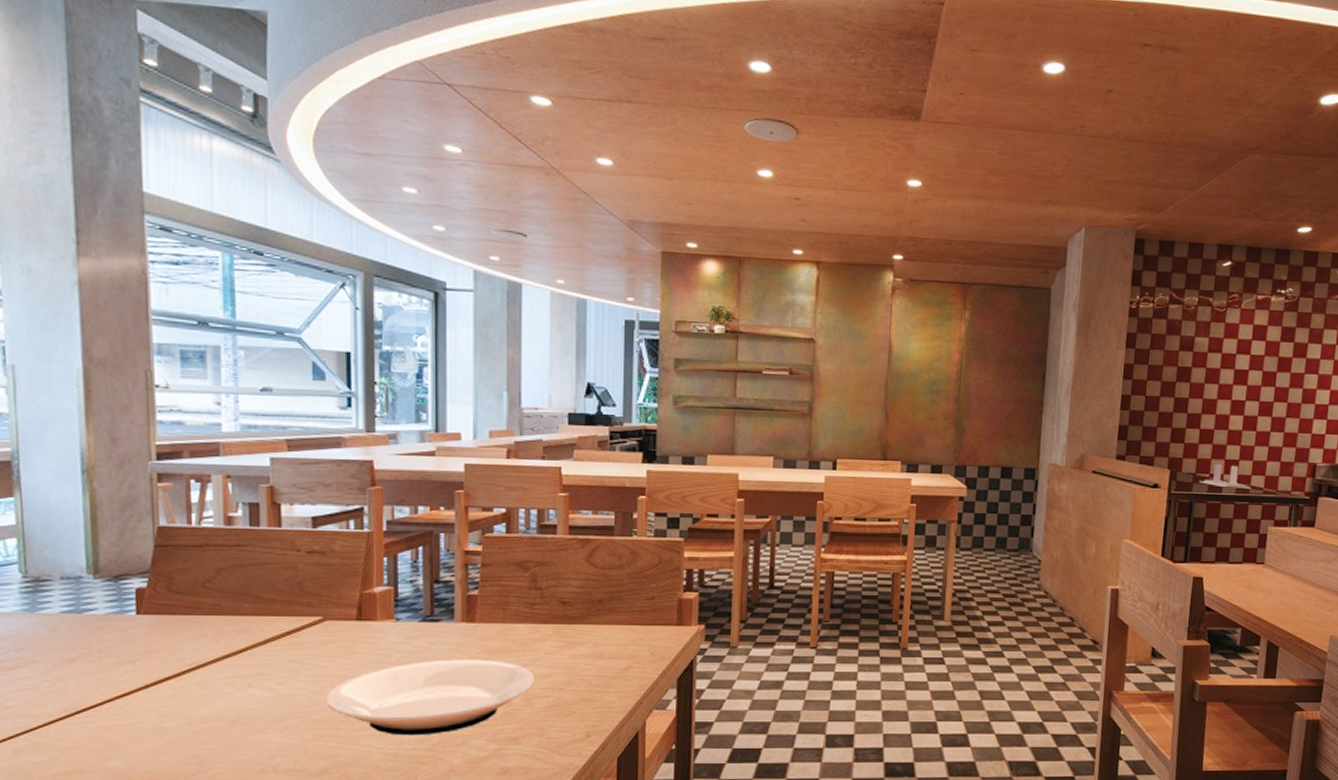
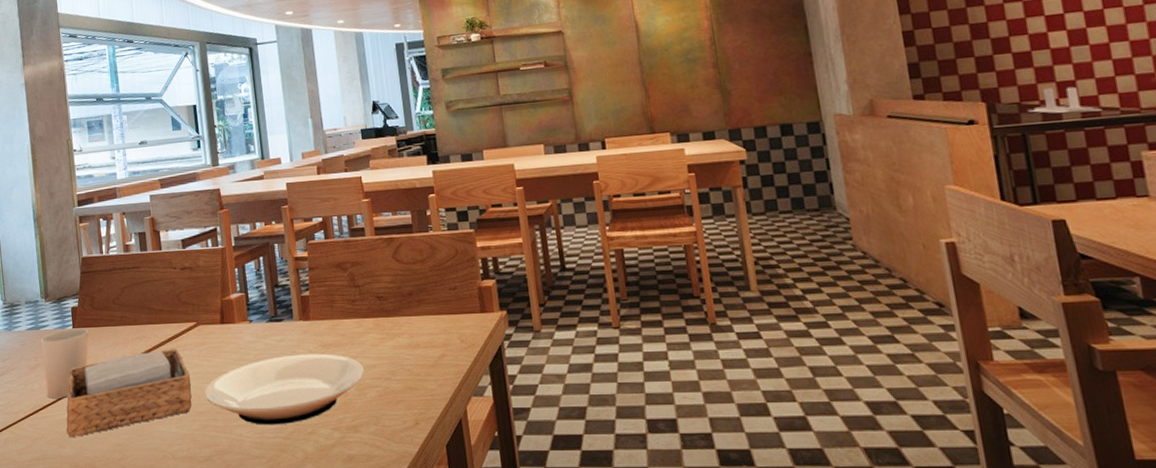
cup: none [82,615,161,700] -> present [40,328,89,398]
napkin holder: none [117,646,308,747] -> present [66,349,192,437]

